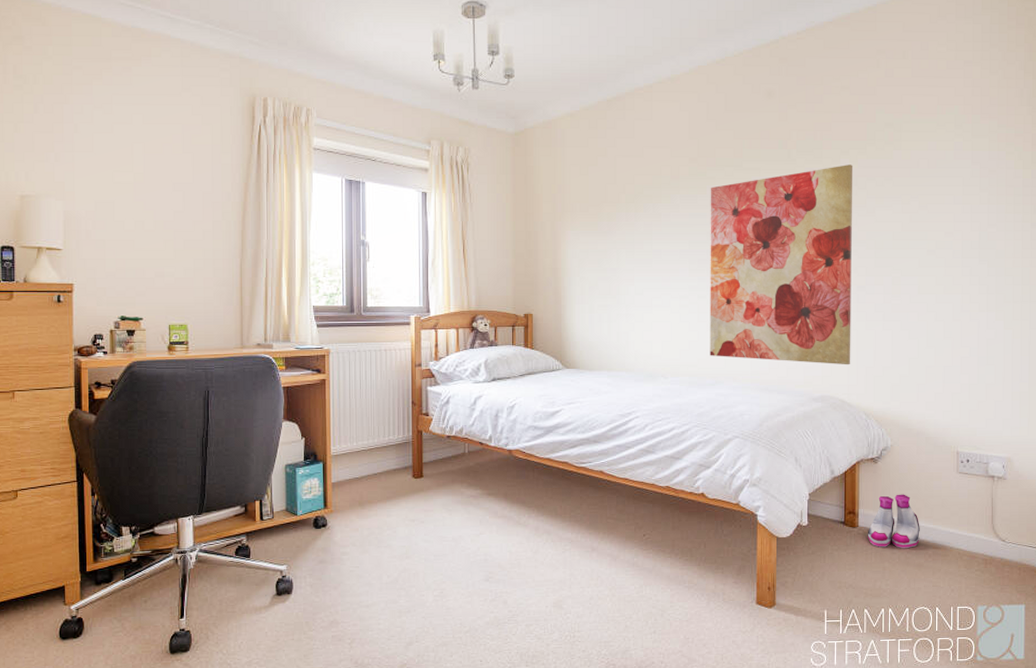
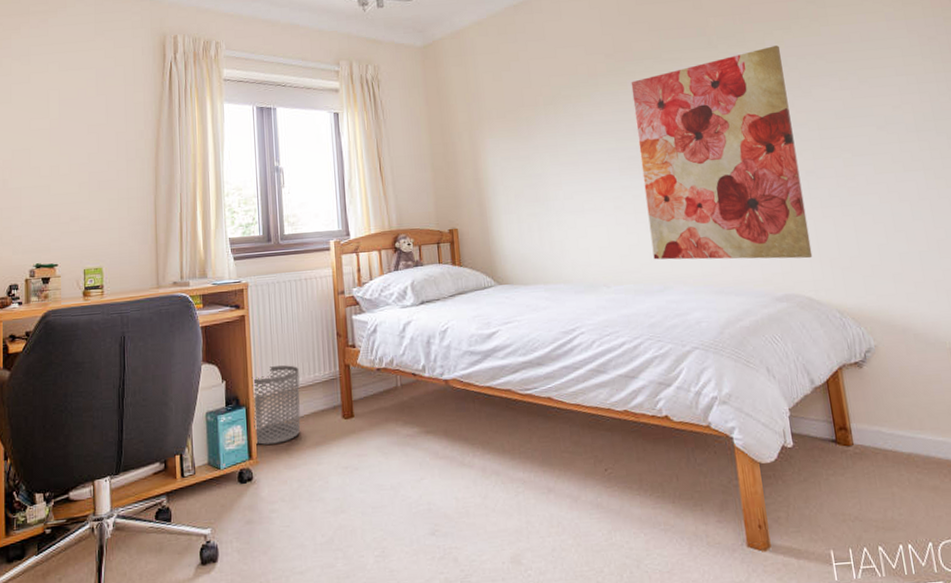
waste bin: none [330,427,375,496] -> present [252,365,301,445]
boots: present [867,494,920,549] -> none [865,402,930,469]

